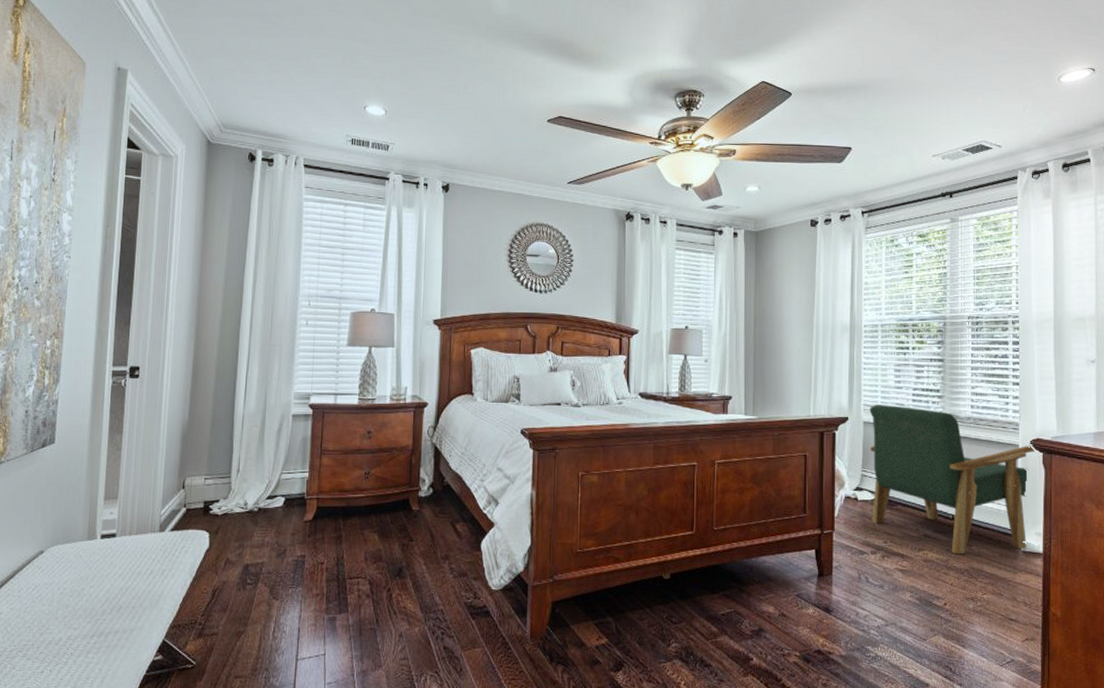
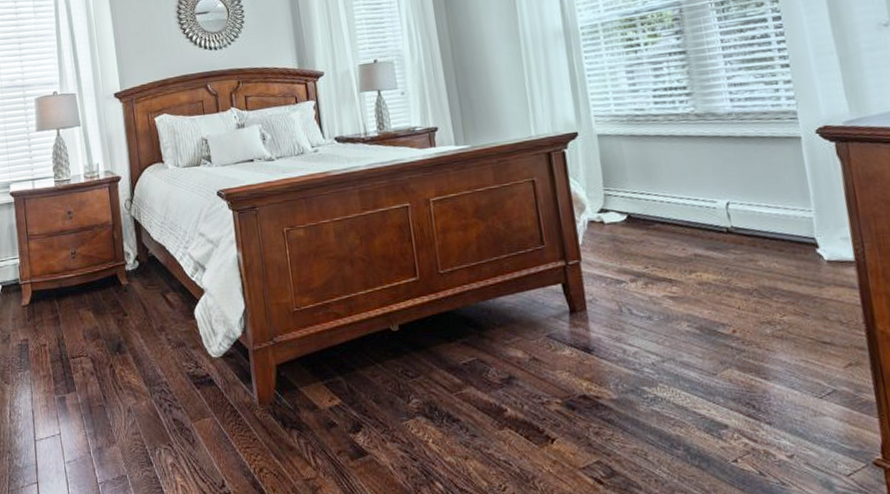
armchair: present [869,405,1036,555] -> none [602,110,832,273]

